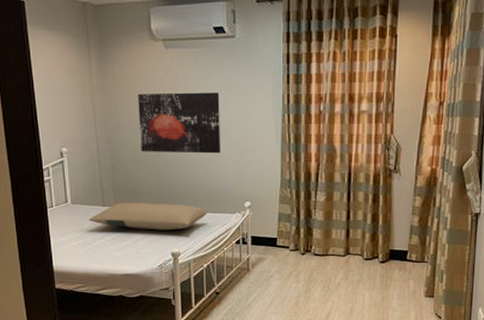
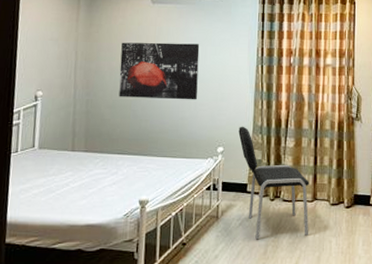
pillow: present [88,202,207,231] -> none [54,147,180,177]
chair: none [266,180,342,291] -> present [238,126,309,240]

